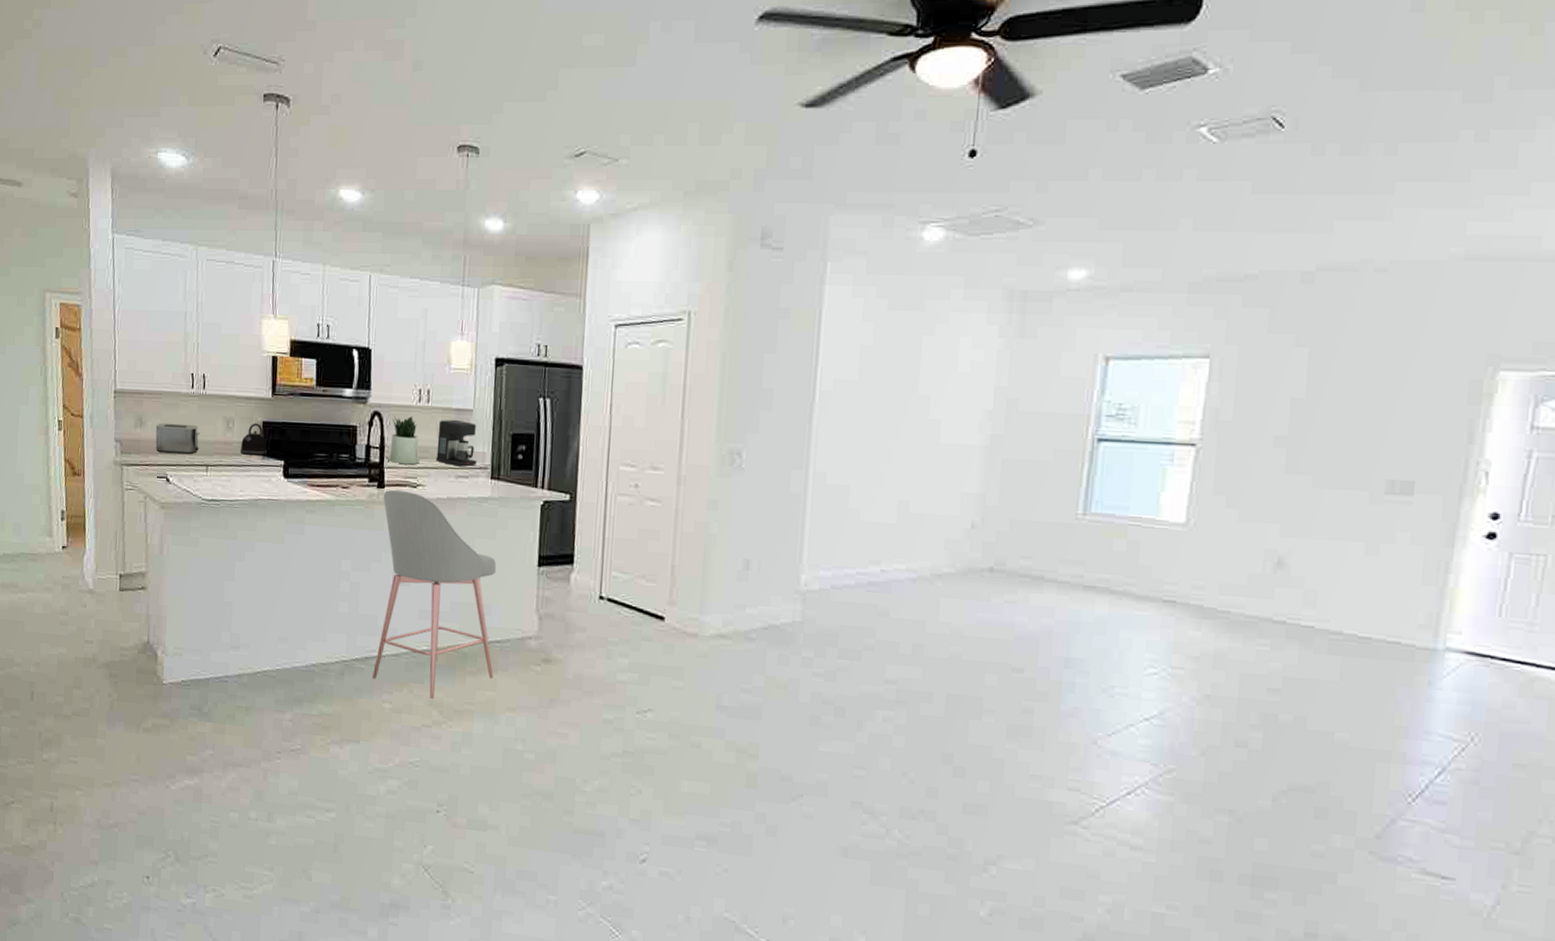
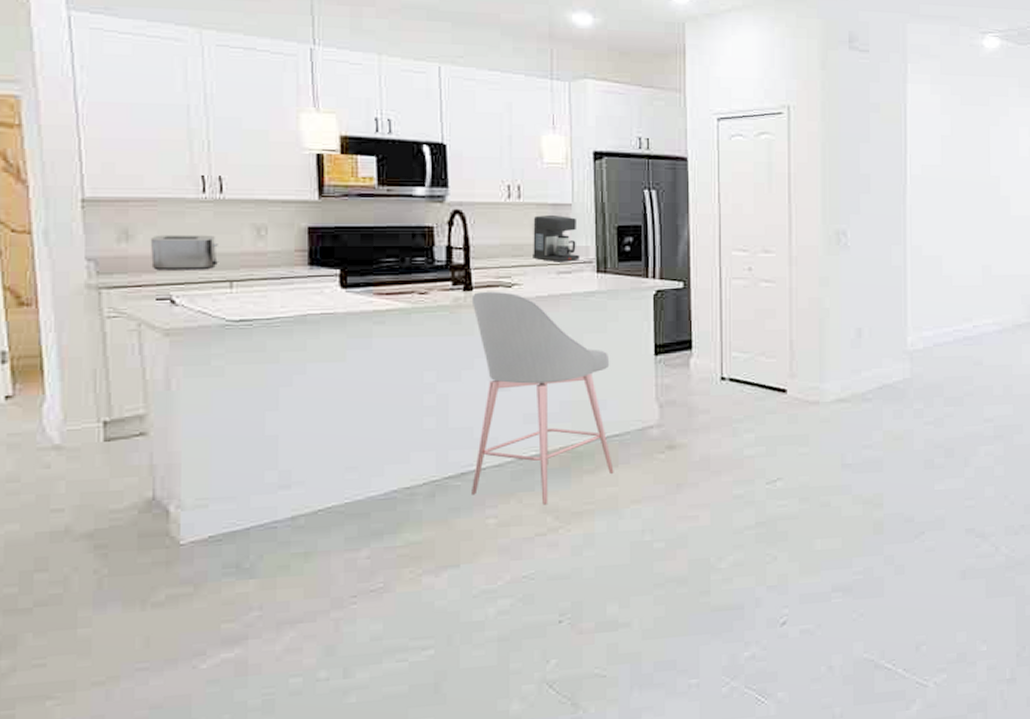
kettle: present [240,423,267,456] -> none [277,229,316,265]
planter: present [387,415,420,465] -> none [473,213,513,264]

